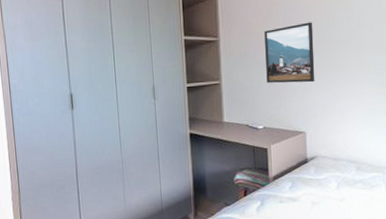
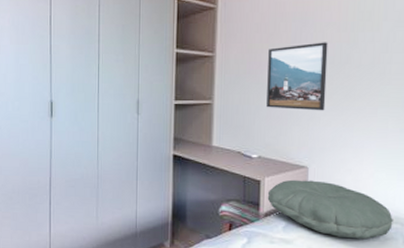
pillow: none [274,143,376,190] -> present [267,179,393,240]

